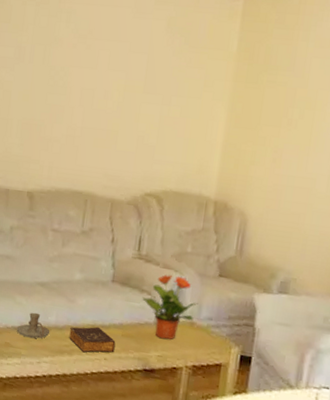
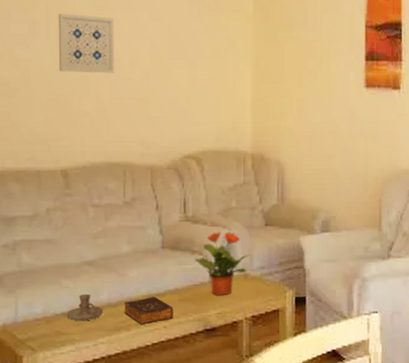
wall art: none [37,39,94,103] -> present [58,14,115,73]

